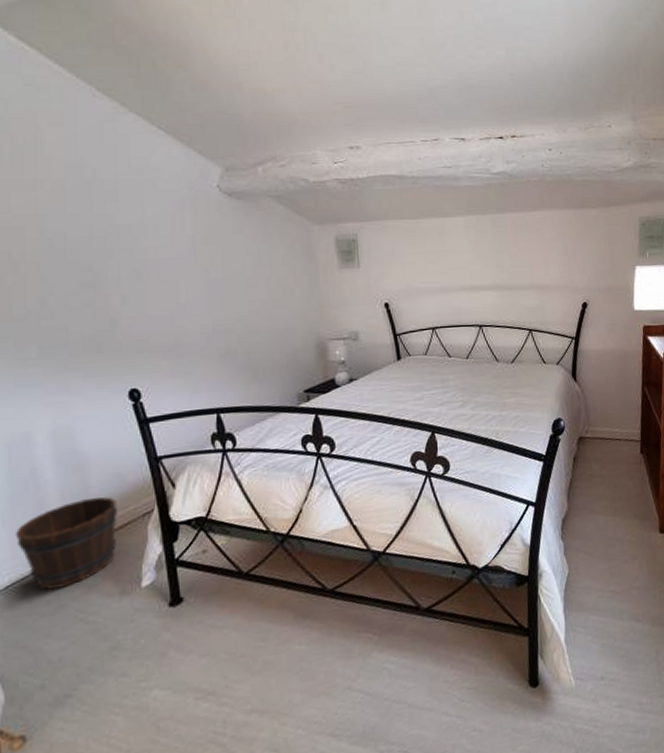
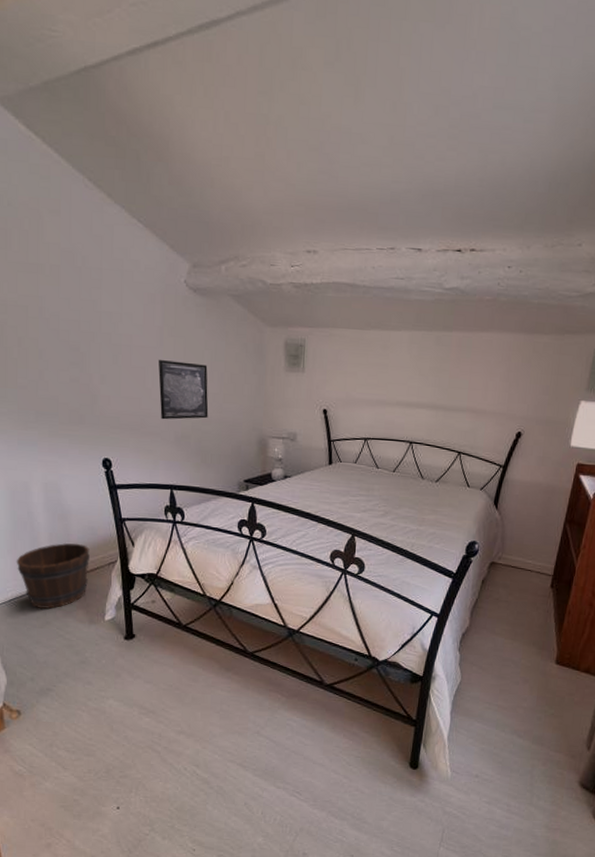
wall art: none [191,270,256,336] -> present [158,359,209,420]

